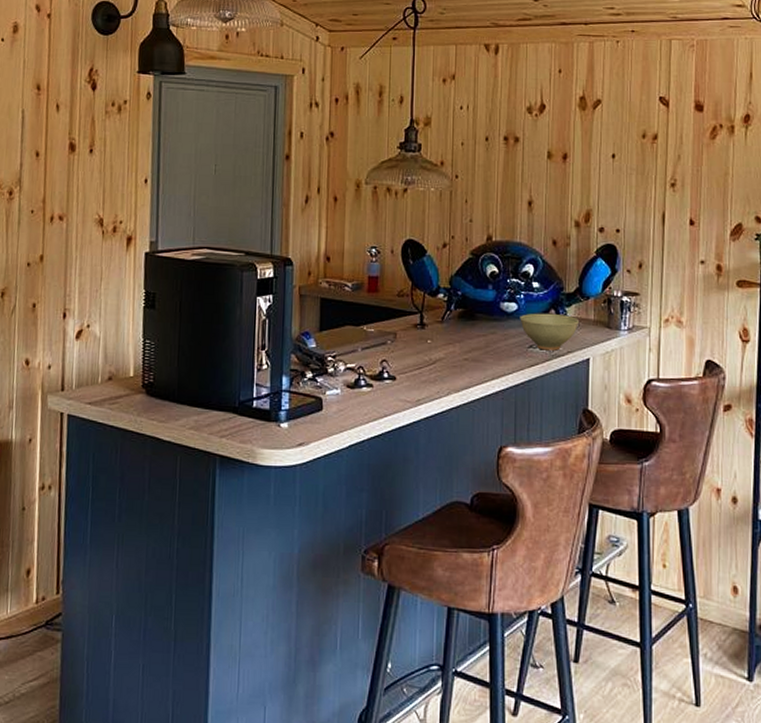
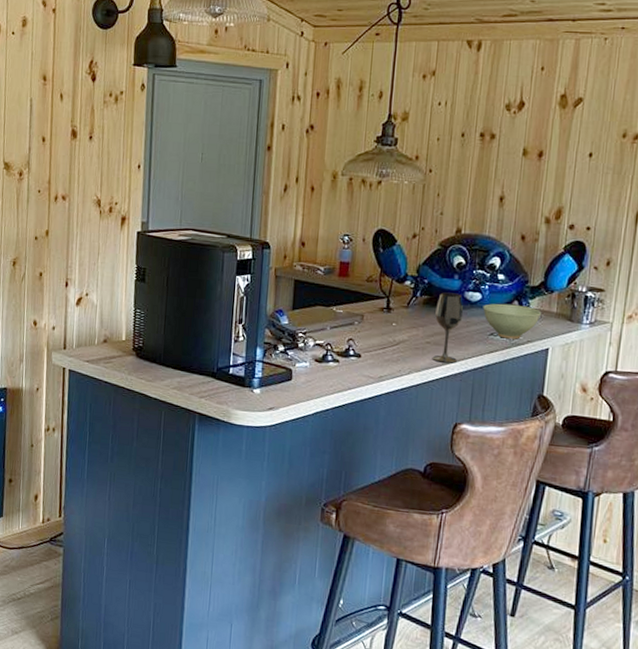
wine glass: none [471,304,500,381] -> present [432,292,464,364]

